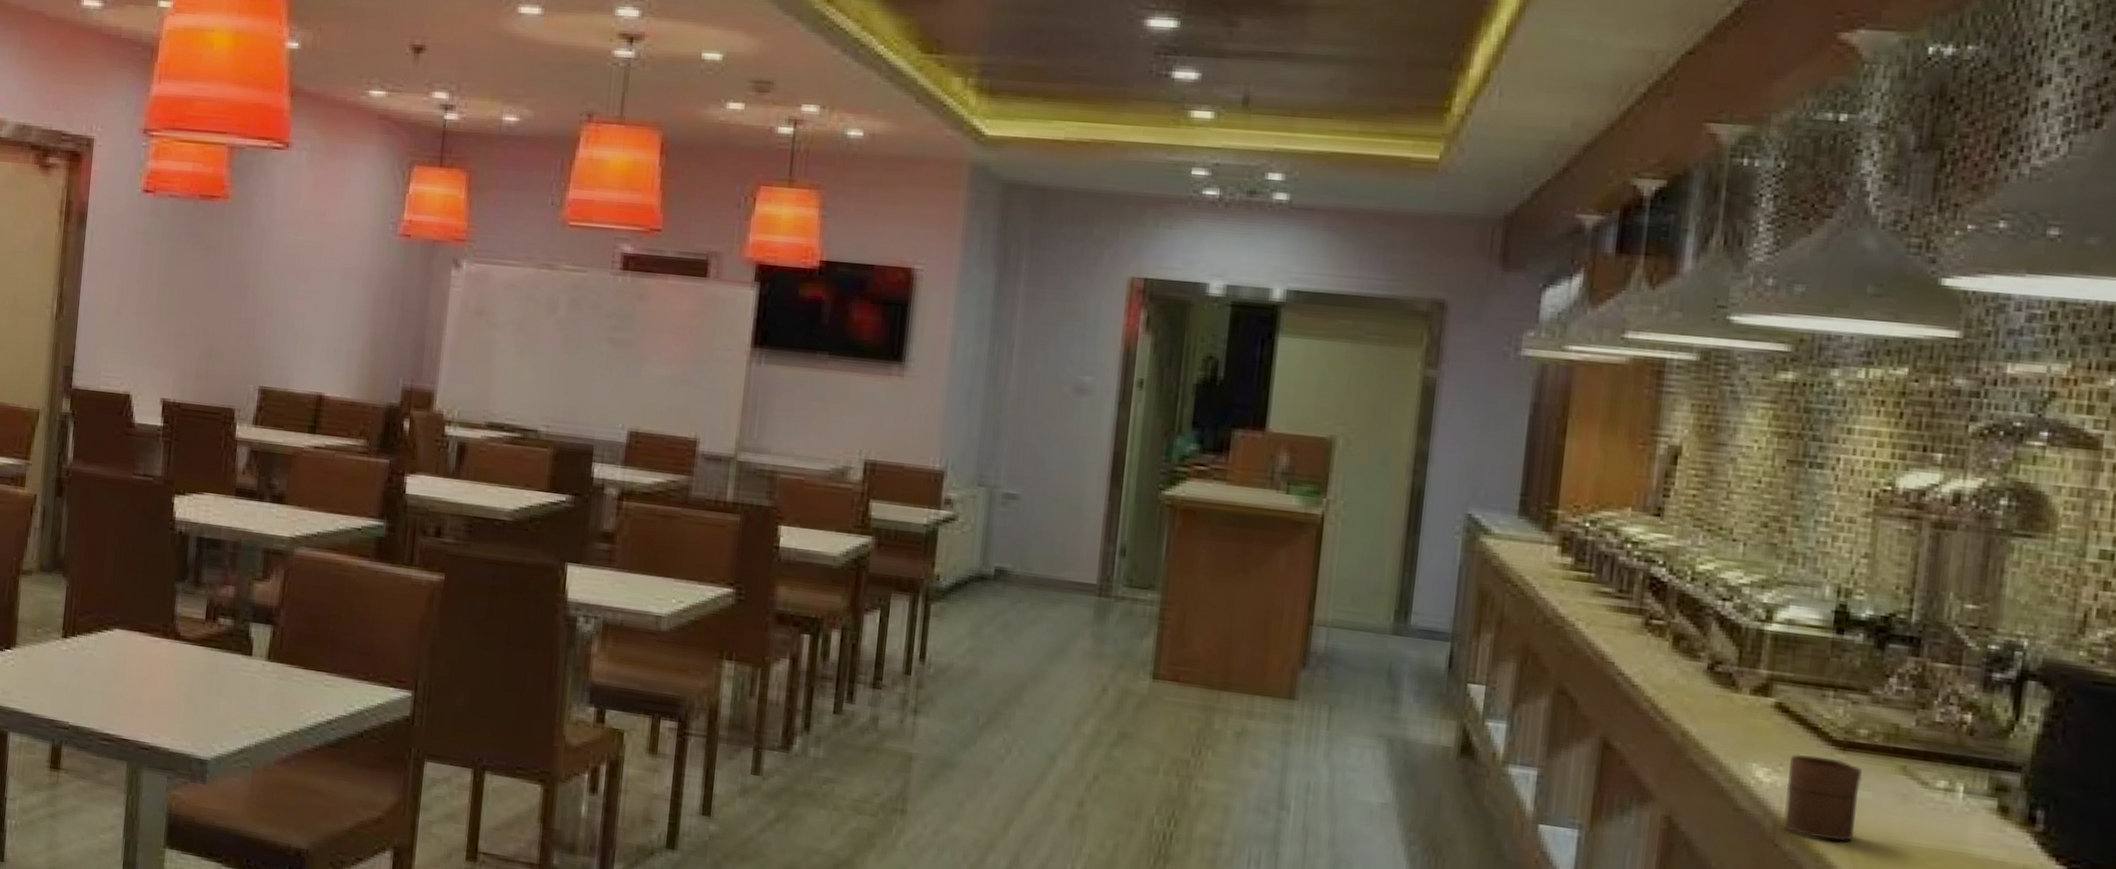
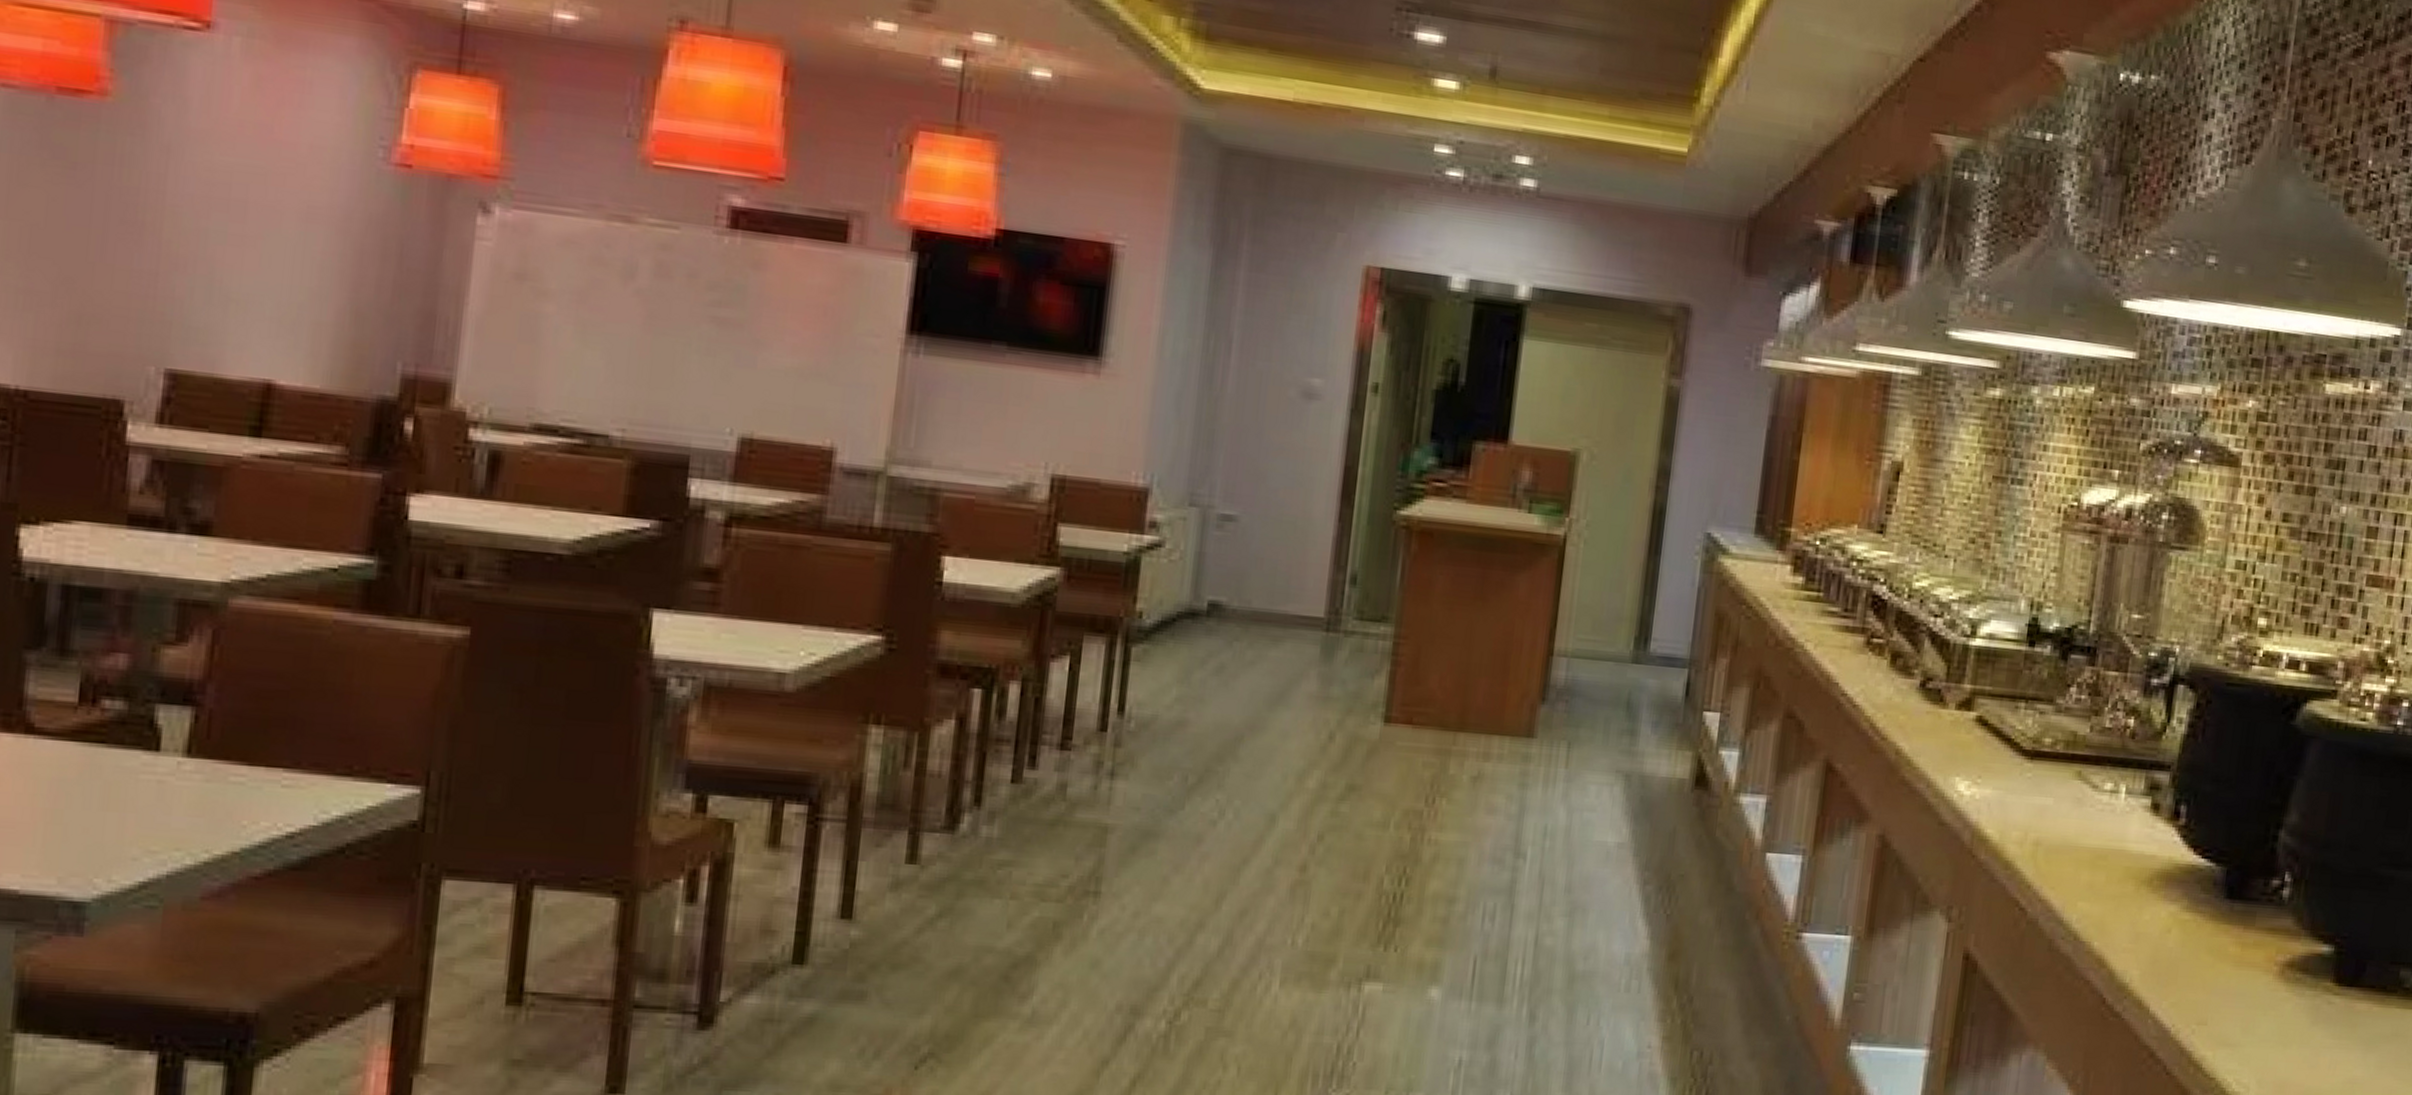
cup: present [1783,753,1863,841] -> none [1980,765,2046,848]

